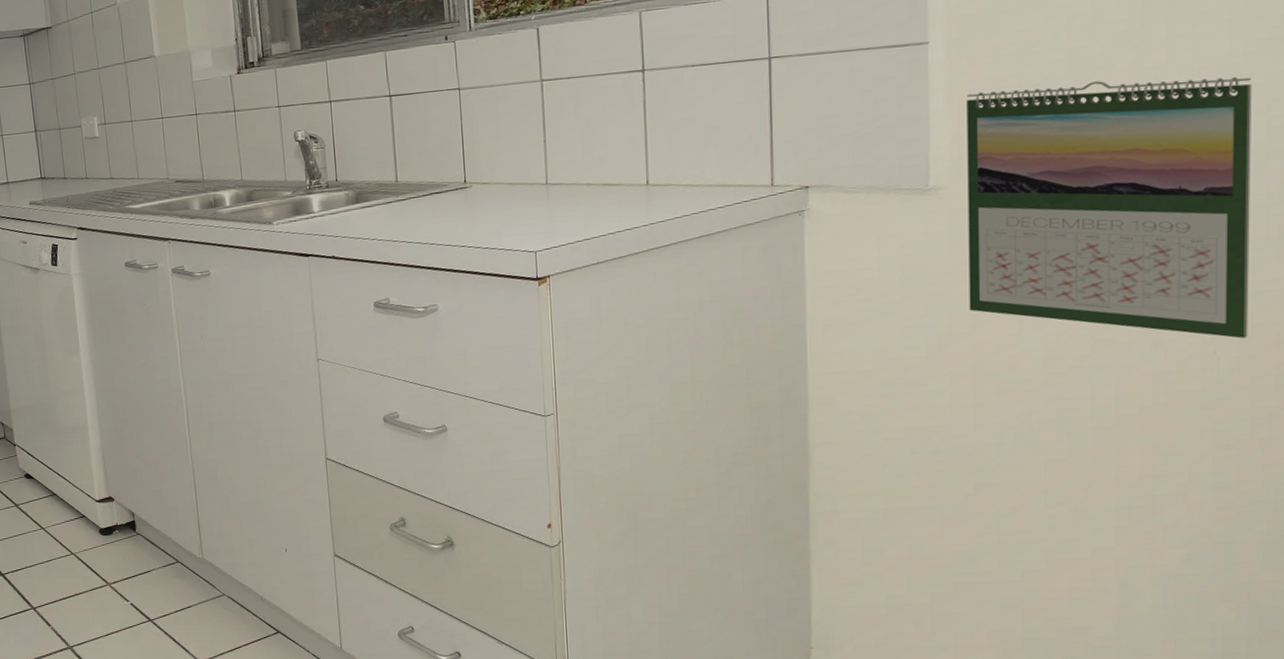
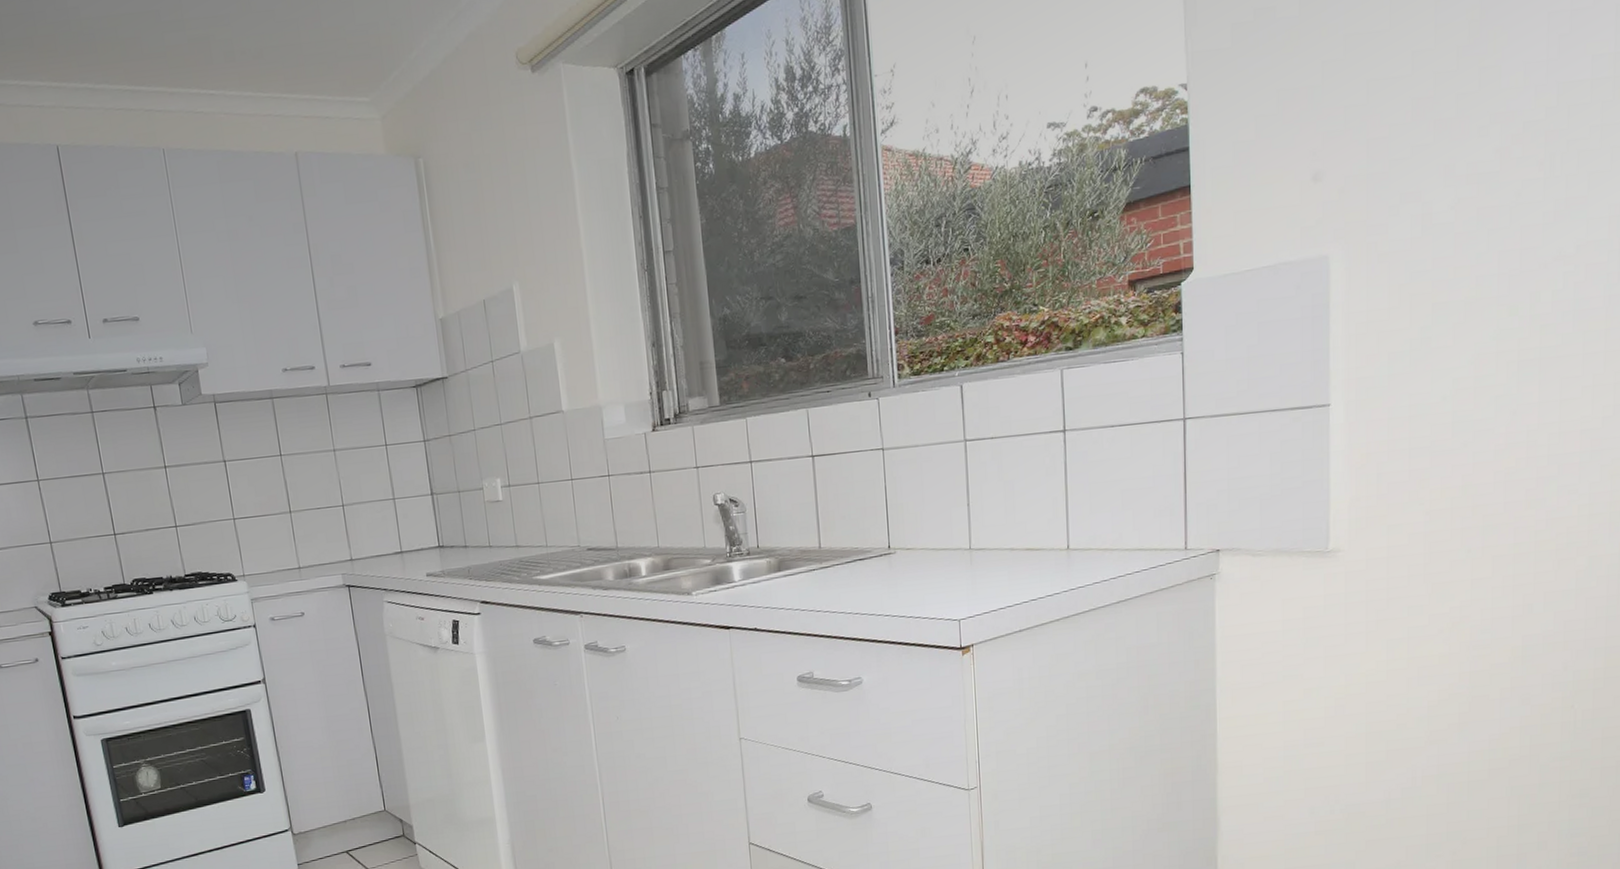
calendar: present [966,77,1252,339] -> none [1363,441,1609,692]

